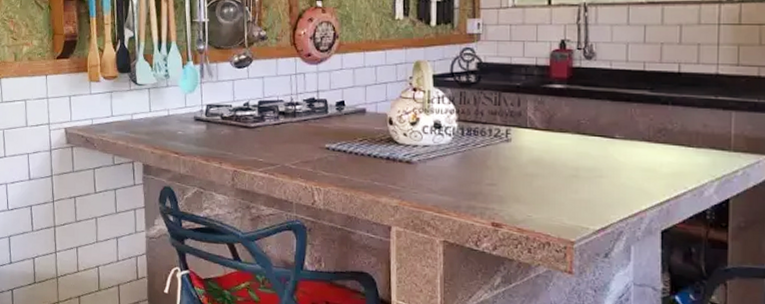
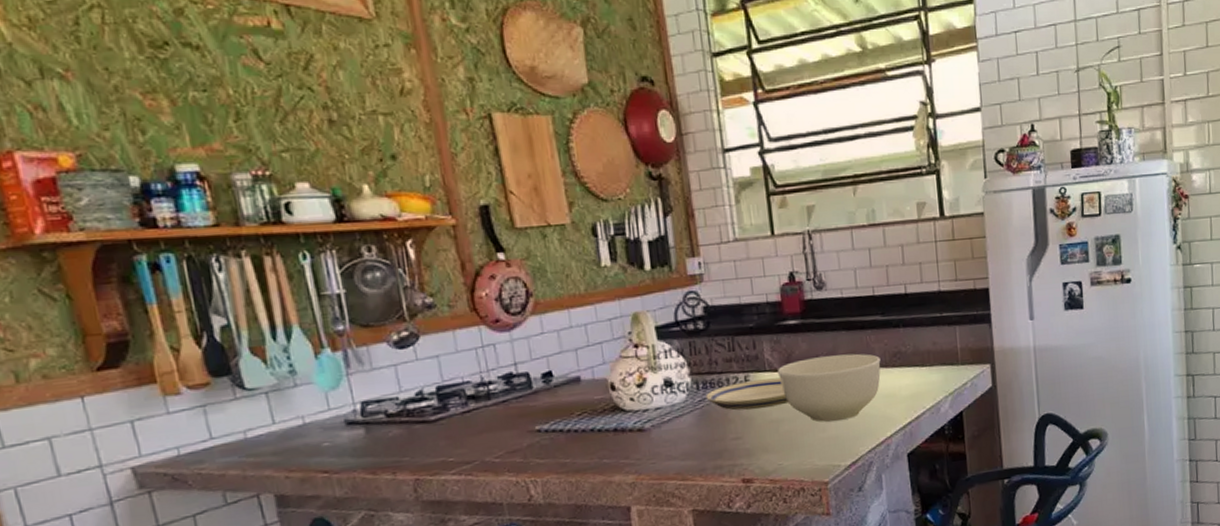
plate: none [469,134,545,161] -> present [705,378,789,411]
bowl: none [538,122,644,186] -> present [778,353,881,422]

